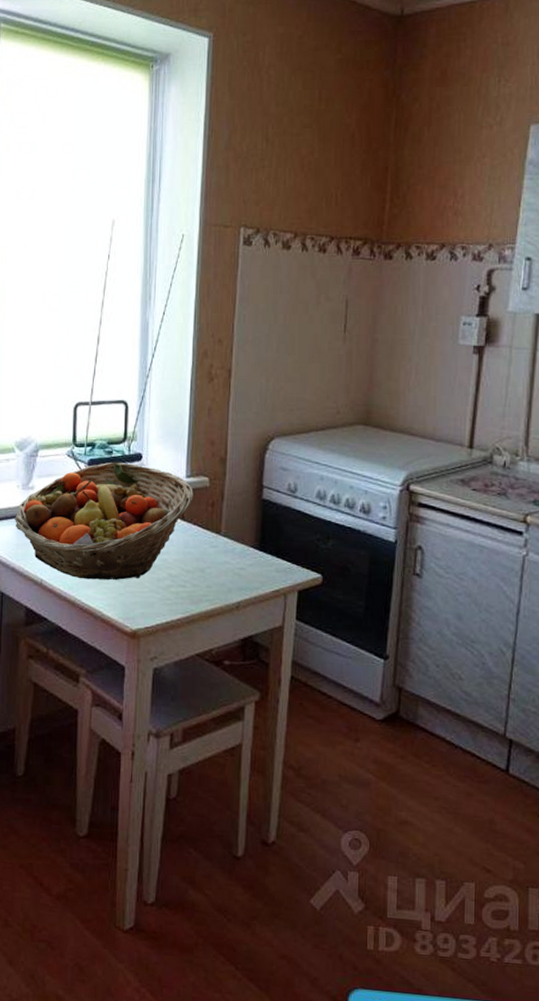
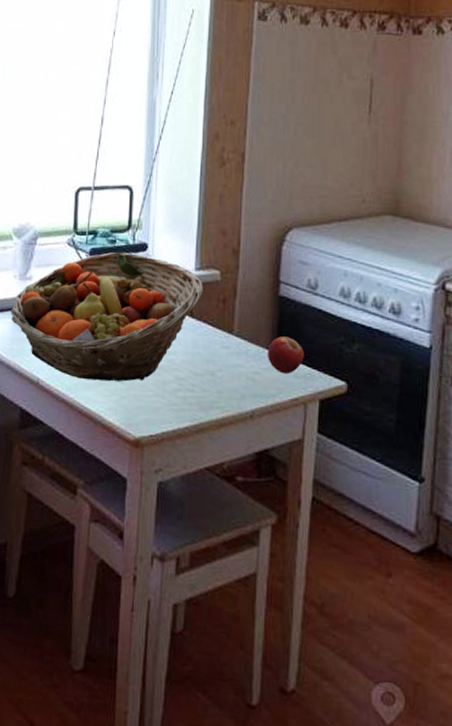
fruit: none [251,535,284,569] -> present [266,336,304,375]

